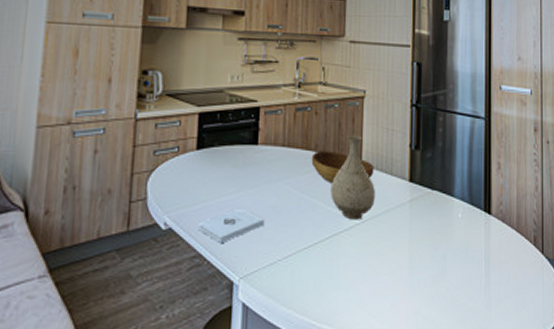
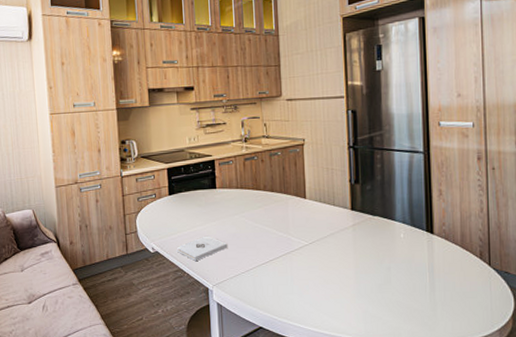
bowl: present [311,151,374,184] -> none [261,189,318,215]
vase: present [330,134,375,220] -> none [280,175,320,242]

